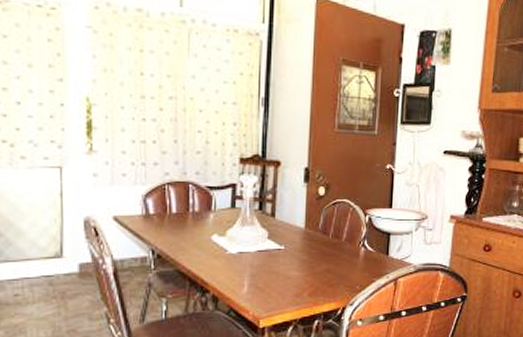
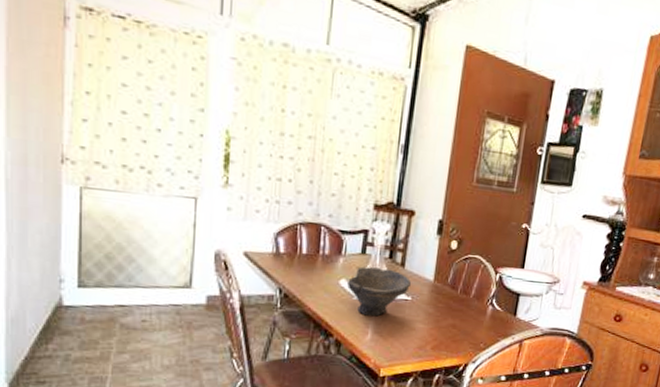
bowl: none [218,220,282,269] -> present [346,266,411,317]

